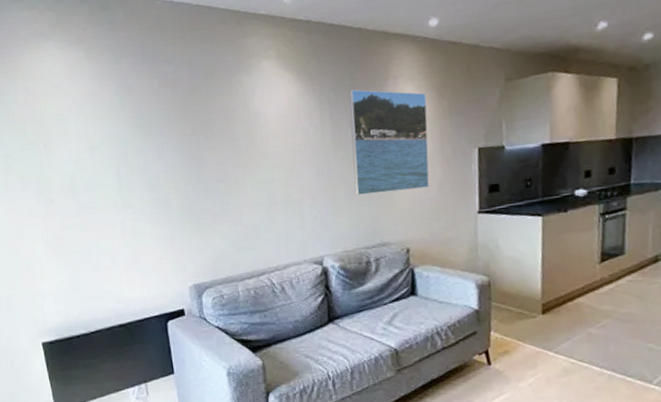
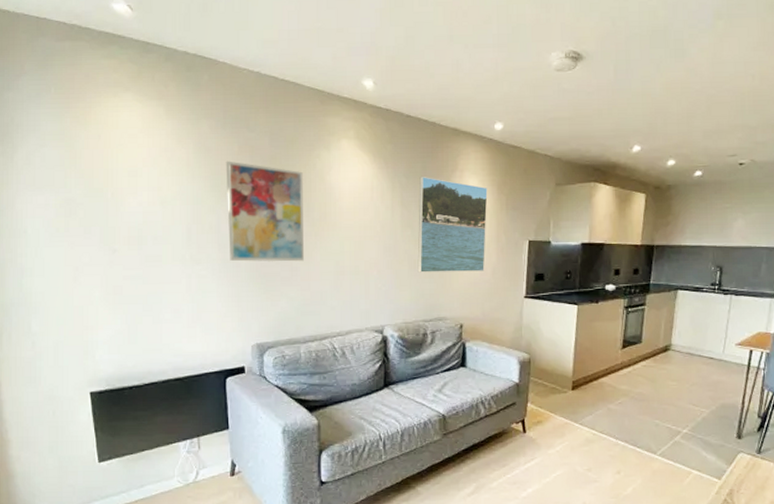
wall art: none [147,97,234,201] -> present [225,161,304,262]

